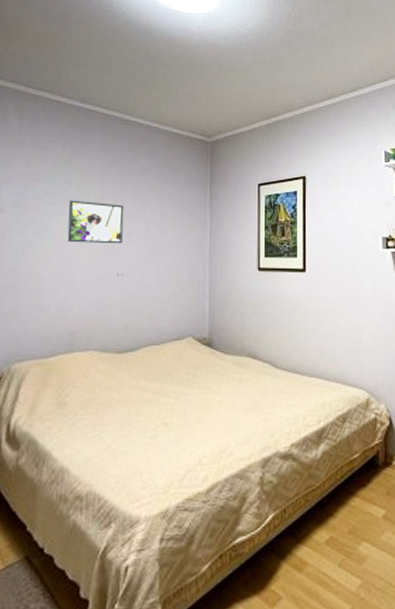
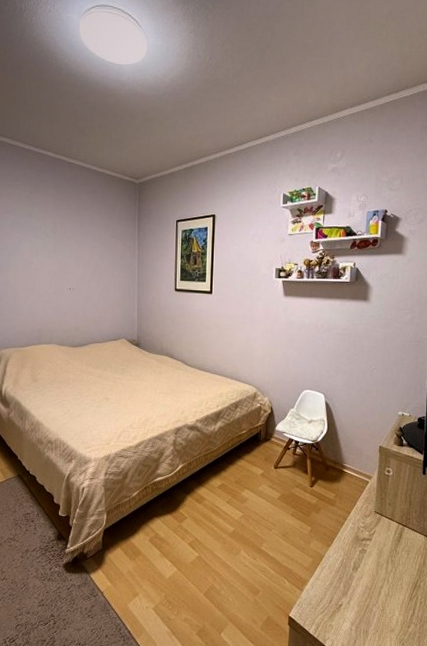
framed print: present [67,200,124,244] -> none [31,229,73,266]

